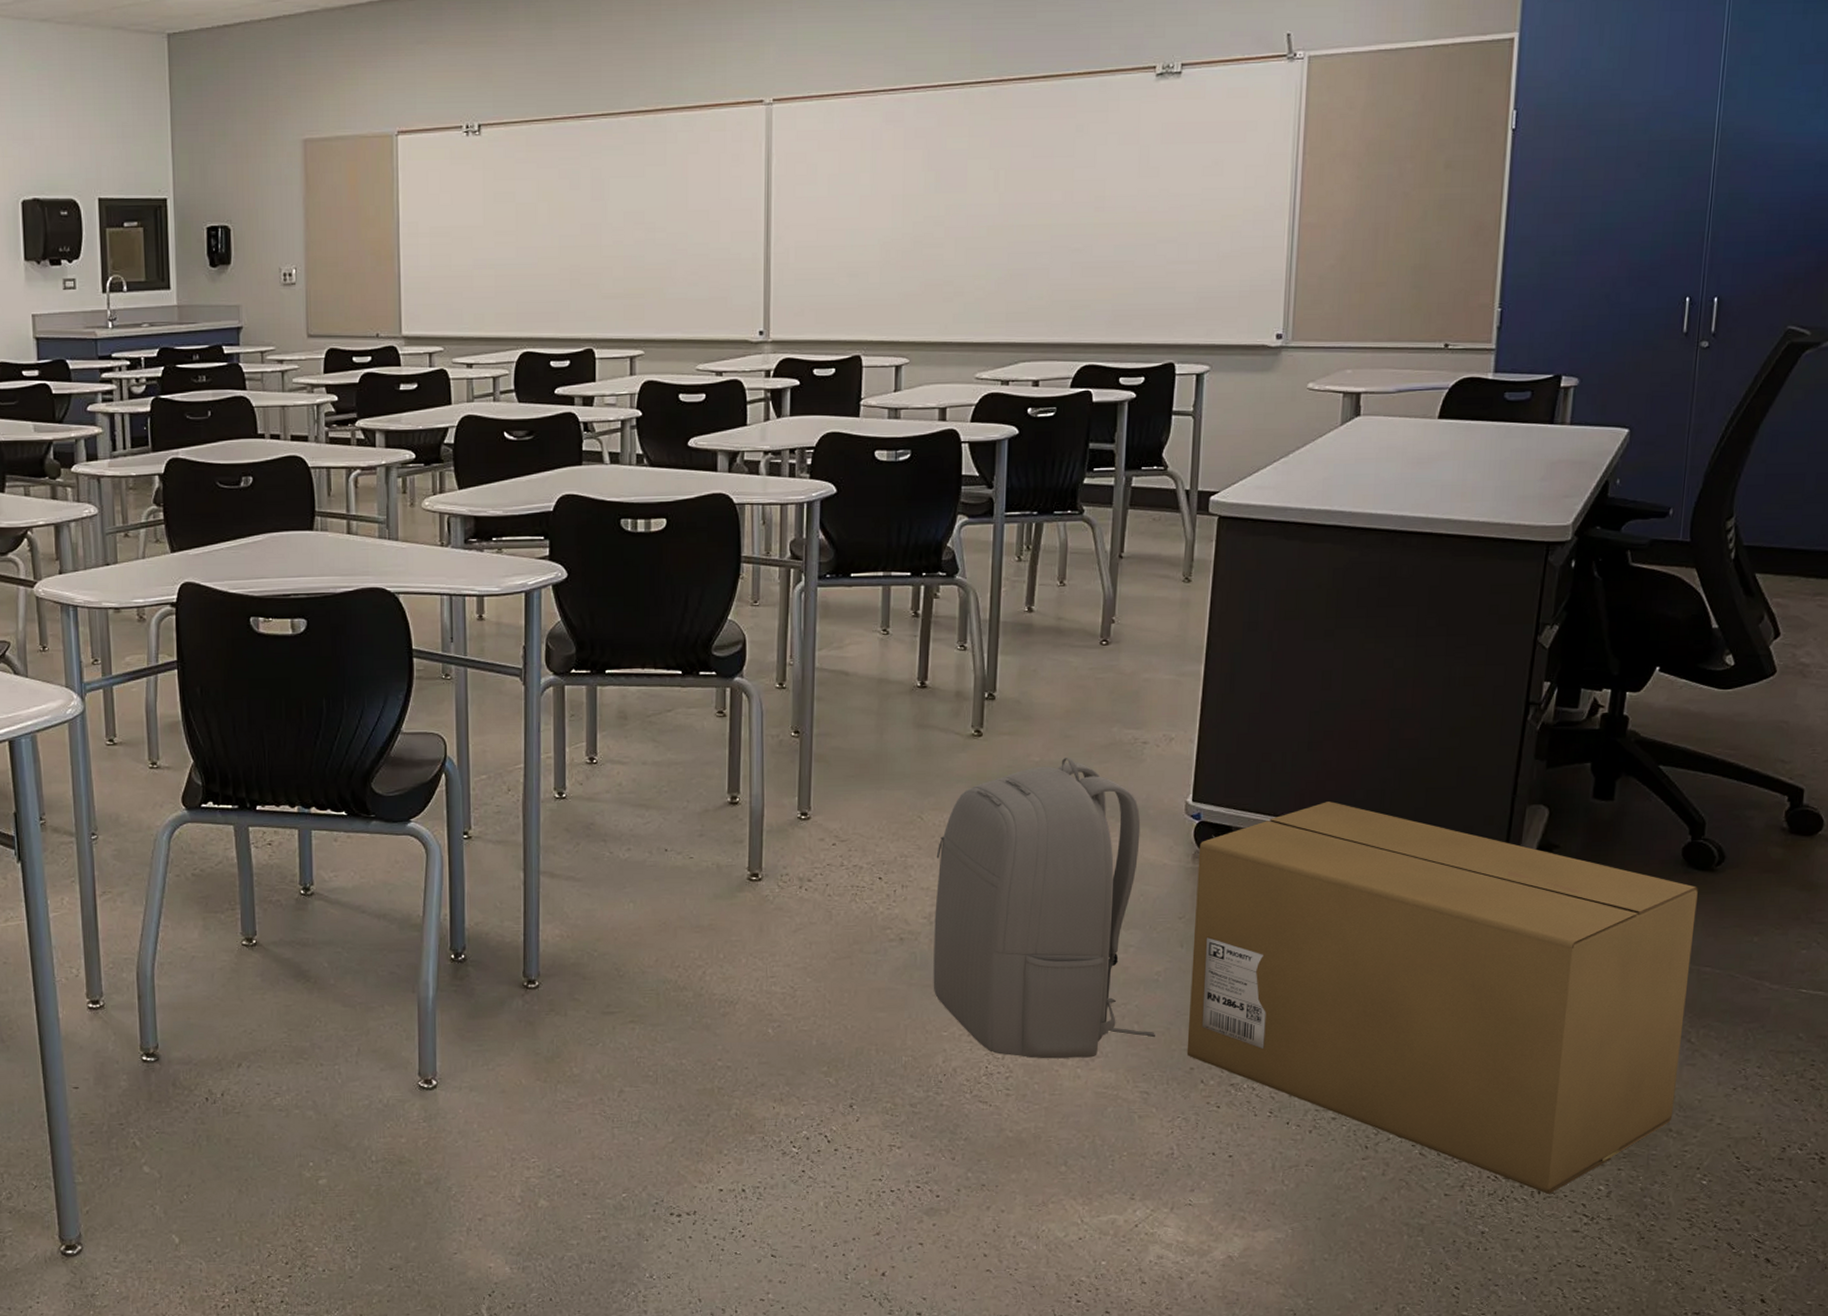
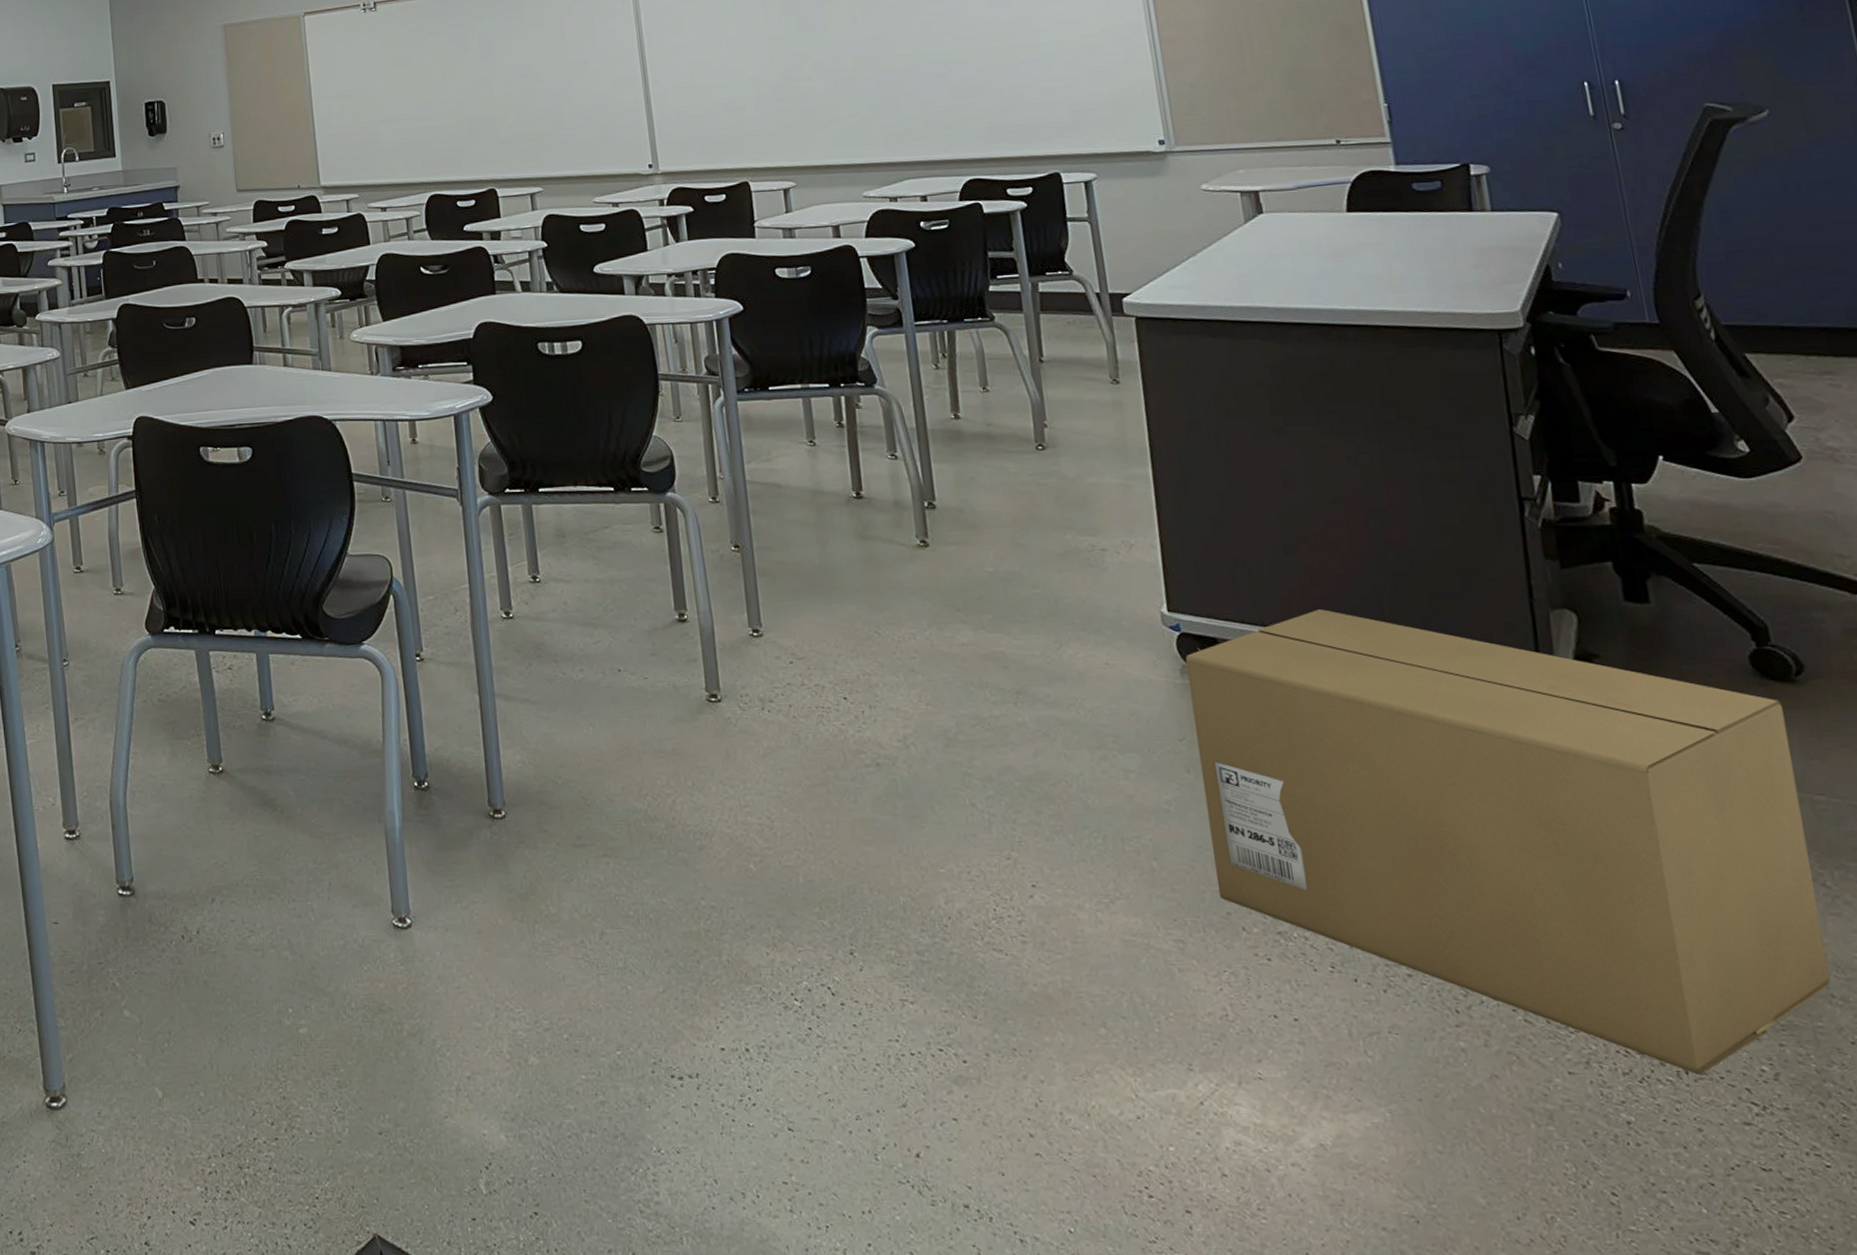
backpack: present [933,758,1155,1059] -> none [901,567,1179,901]

